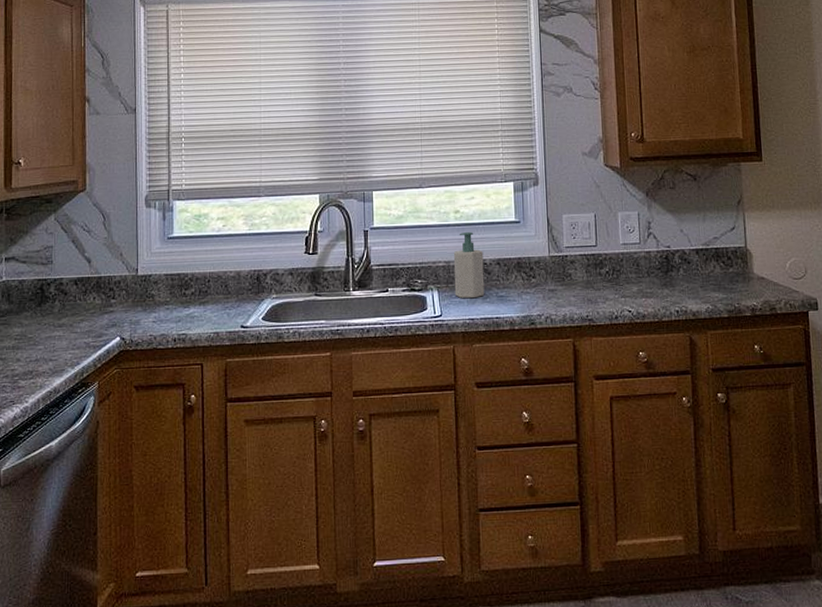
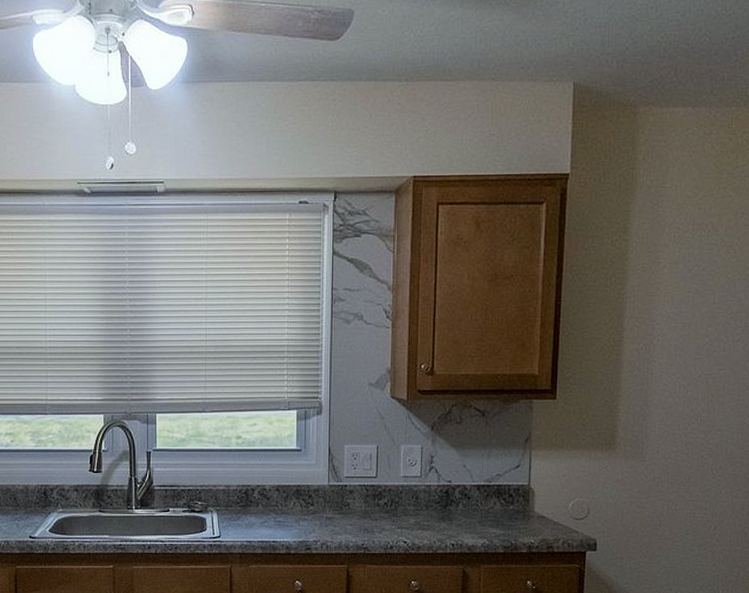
soap bottle: present [453,232,485,299] -> none [233,458,263,522]

